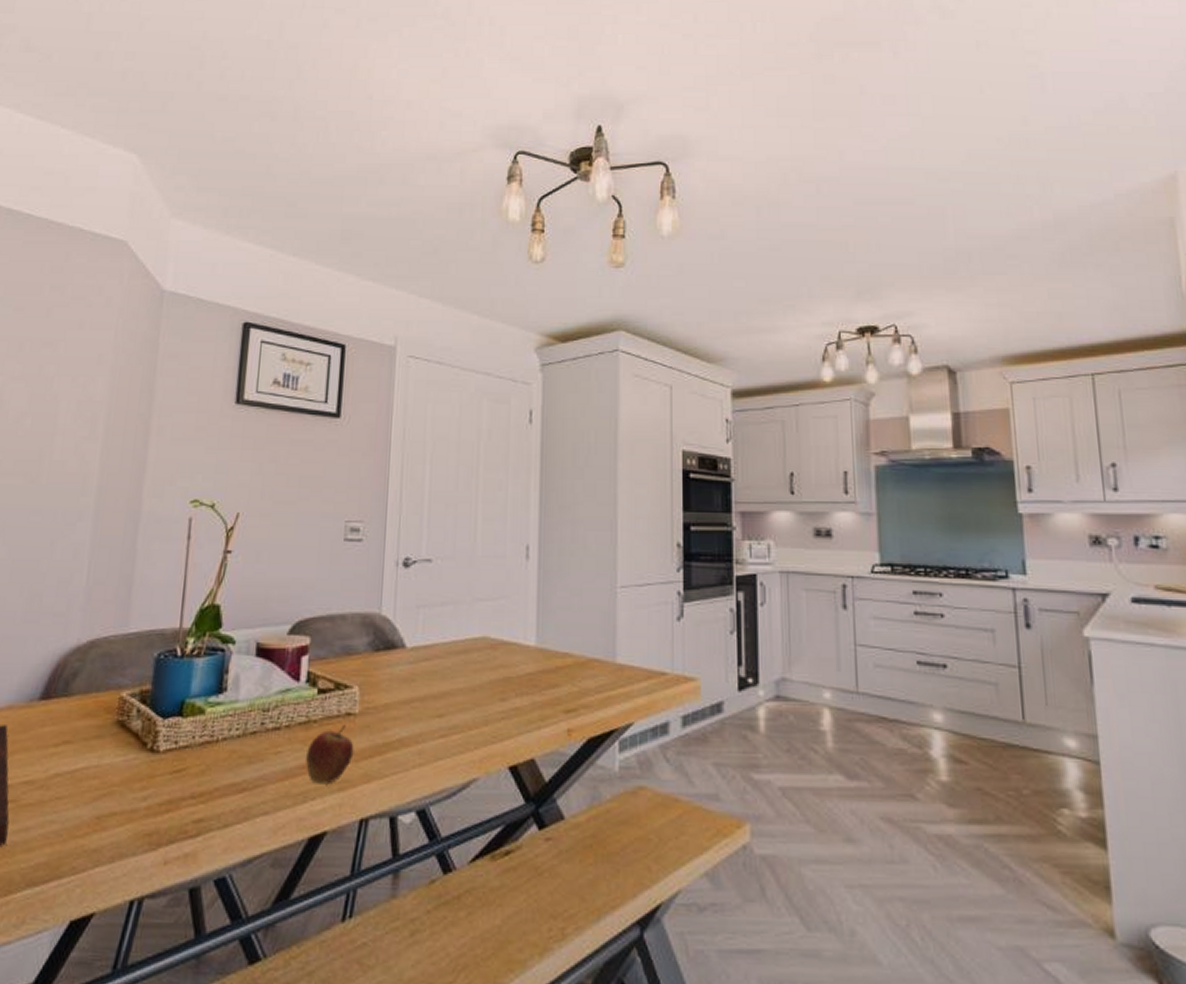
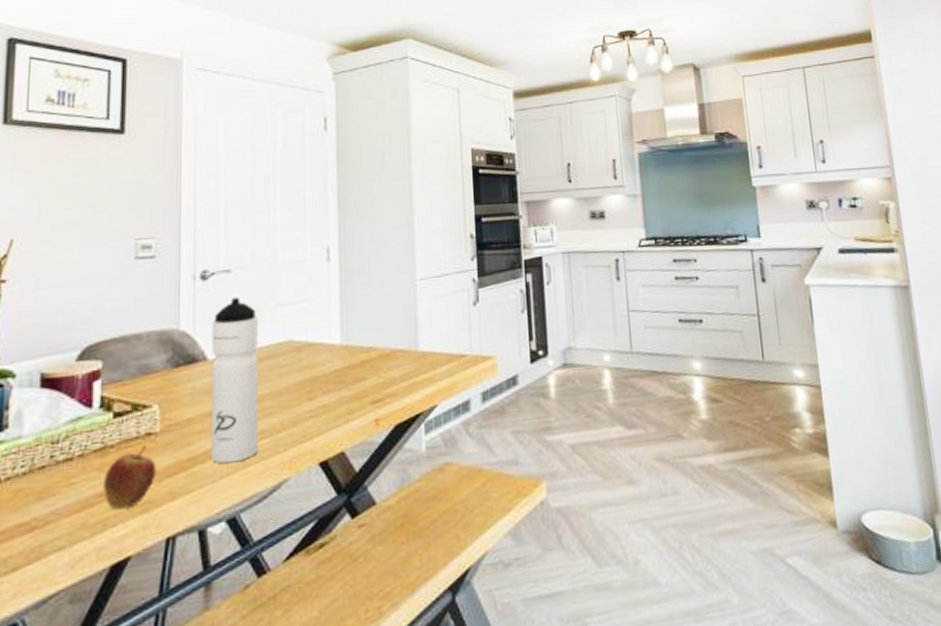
water bottle: none [405,587,456,754] -> present [211,297,259,464]

